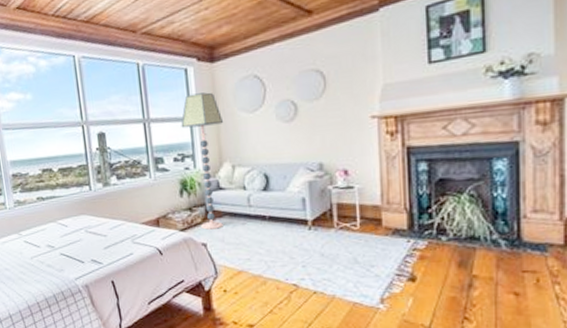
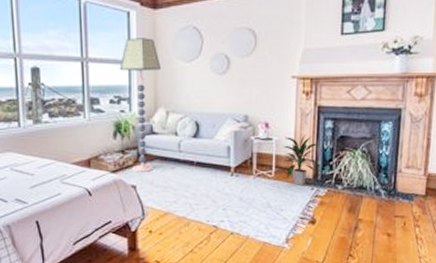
indoor plant: none [366,180,416,238] -> present [282,135,320,185]

